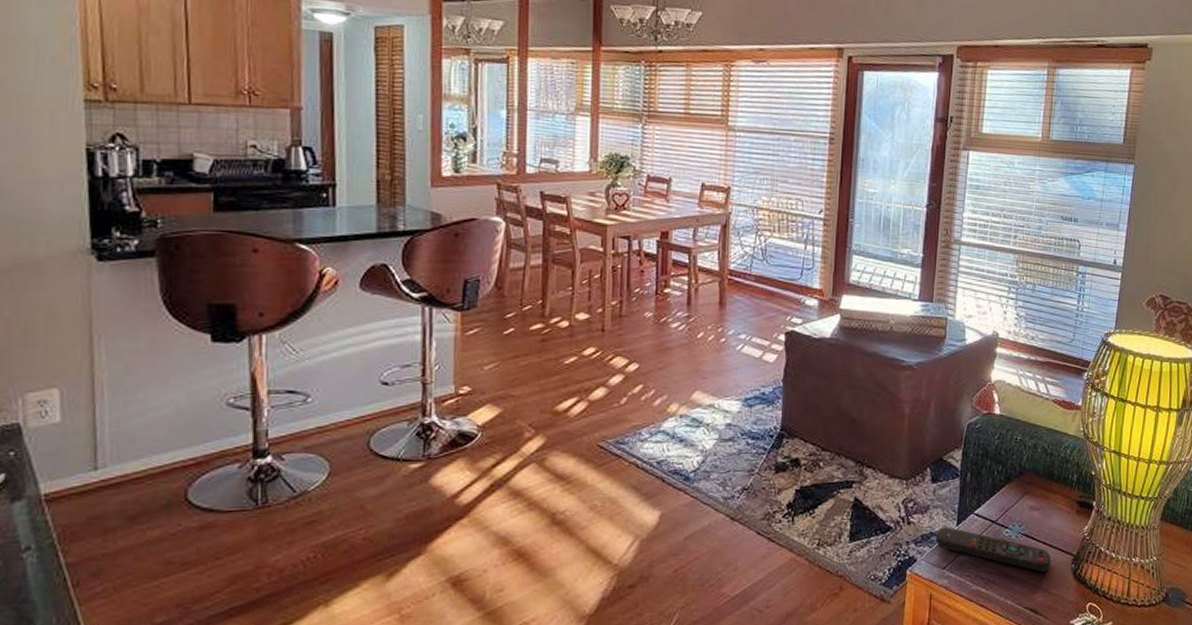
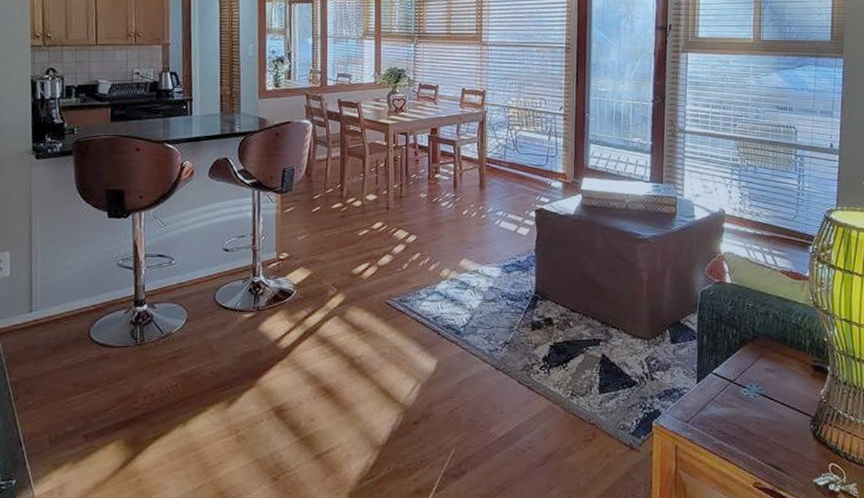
remote control: present [936,526,1051,572] -> none [678,383,790,431]

